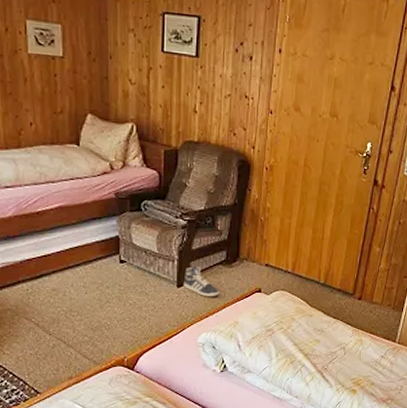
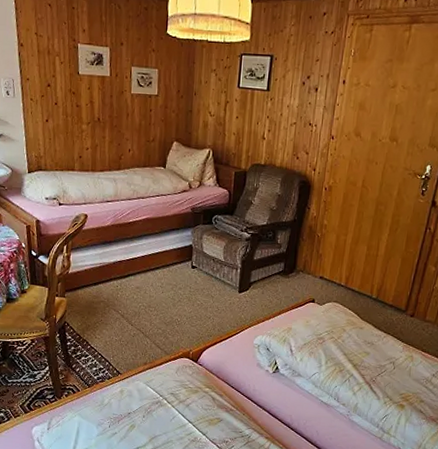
sneaker: present [183,266,219,297] -> none [244,275,276,304]

